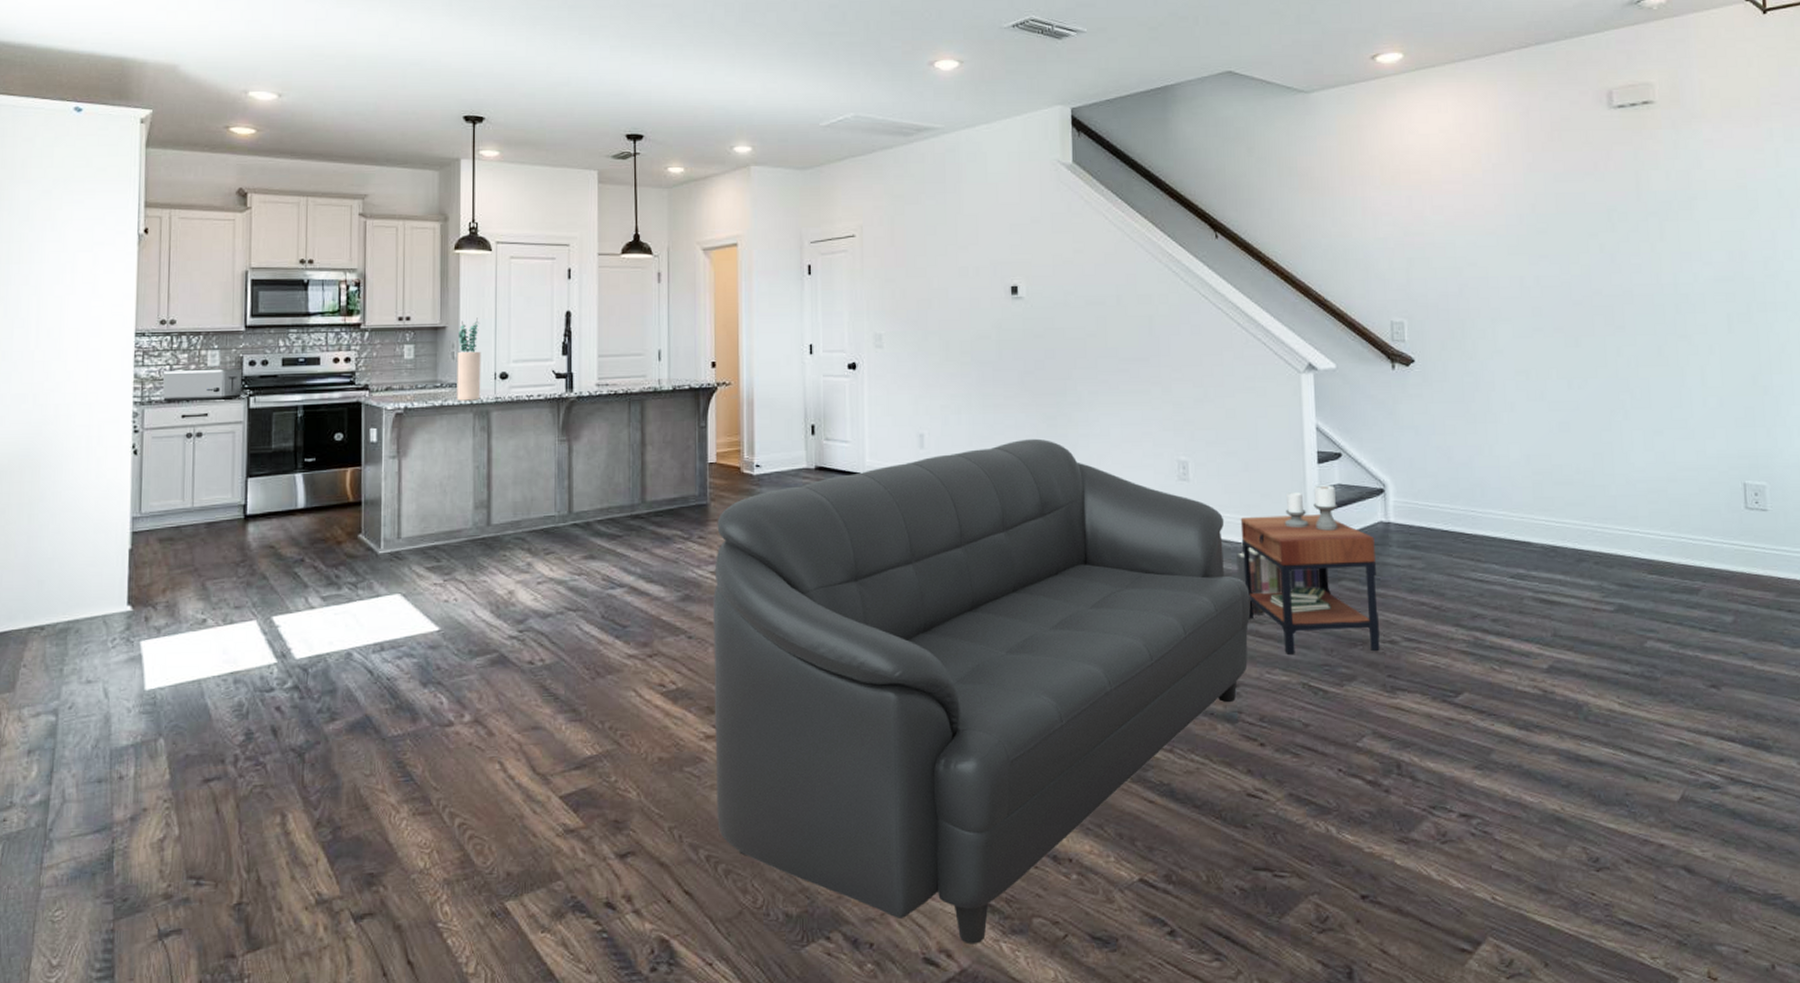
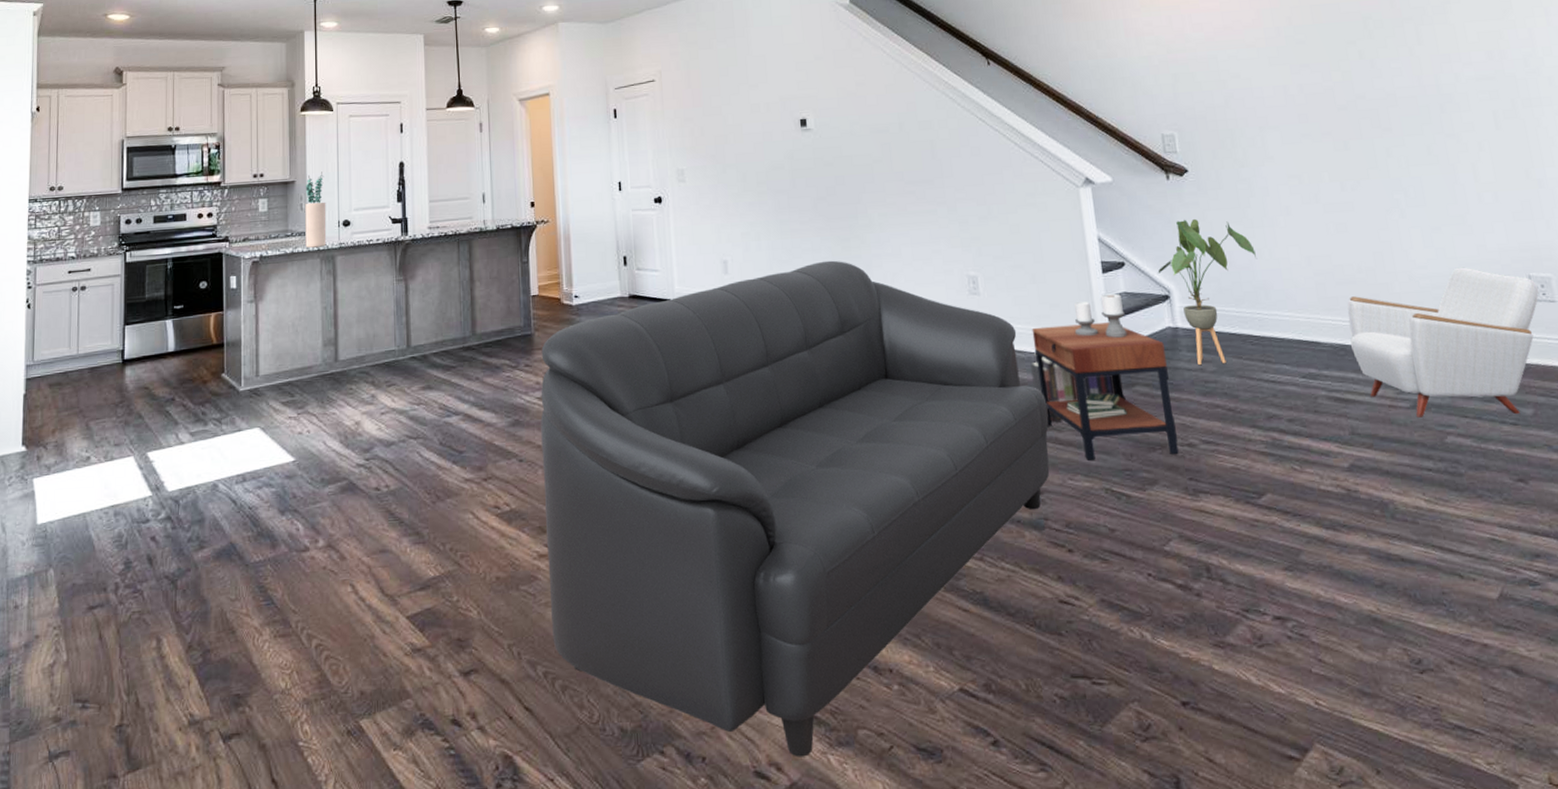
toaster: present [162,368,242,402] -> none [52,227,120,260]
house plant: none [1374,411,1476,562] -> present [1157,218,1256,366]
armchair: none [1561,472,1752,622] -> present [1347,267,1539,418]

